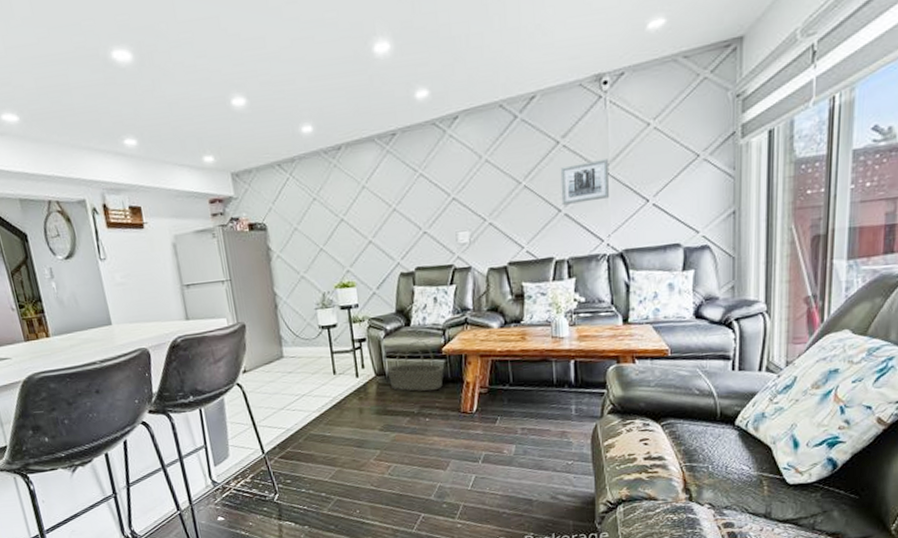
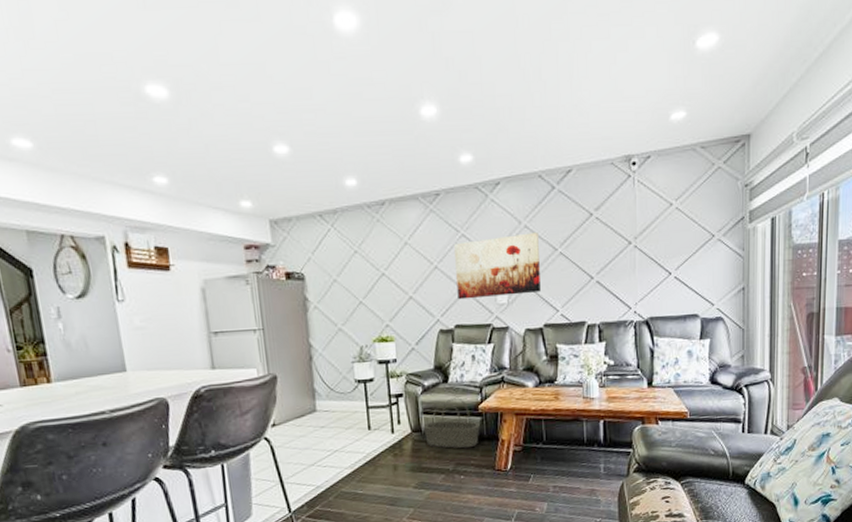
wall art: none [412,166,504,242] -> present [454,232,541,300]
wall art: present [560,159,609,205] -> none [593,233,636,273]

